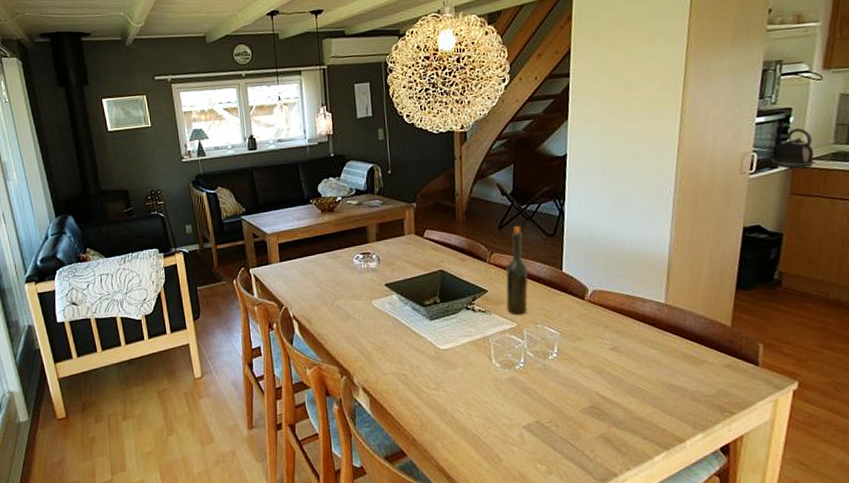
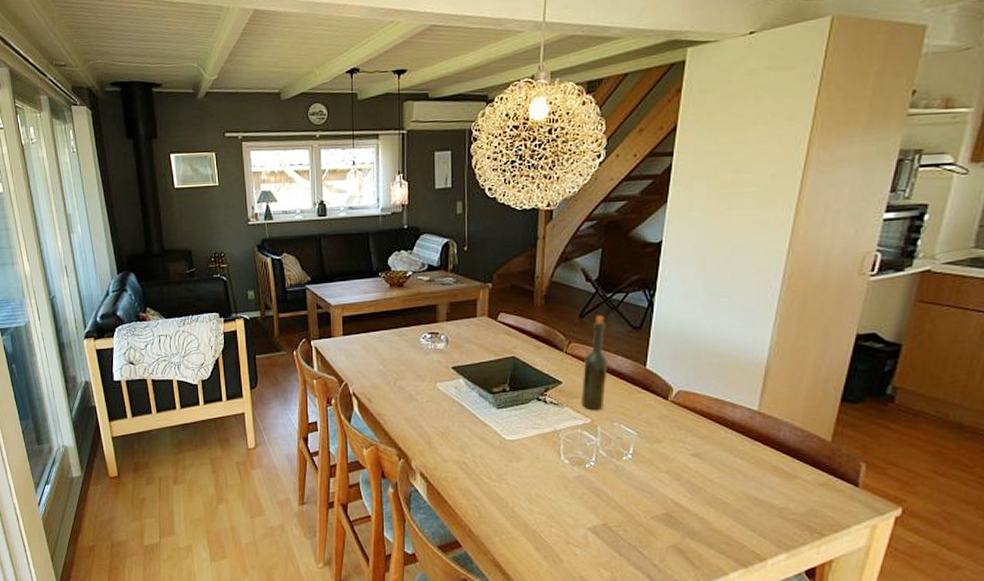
kettle: present [771,128,814,169] -> none [897,228,949,273]

